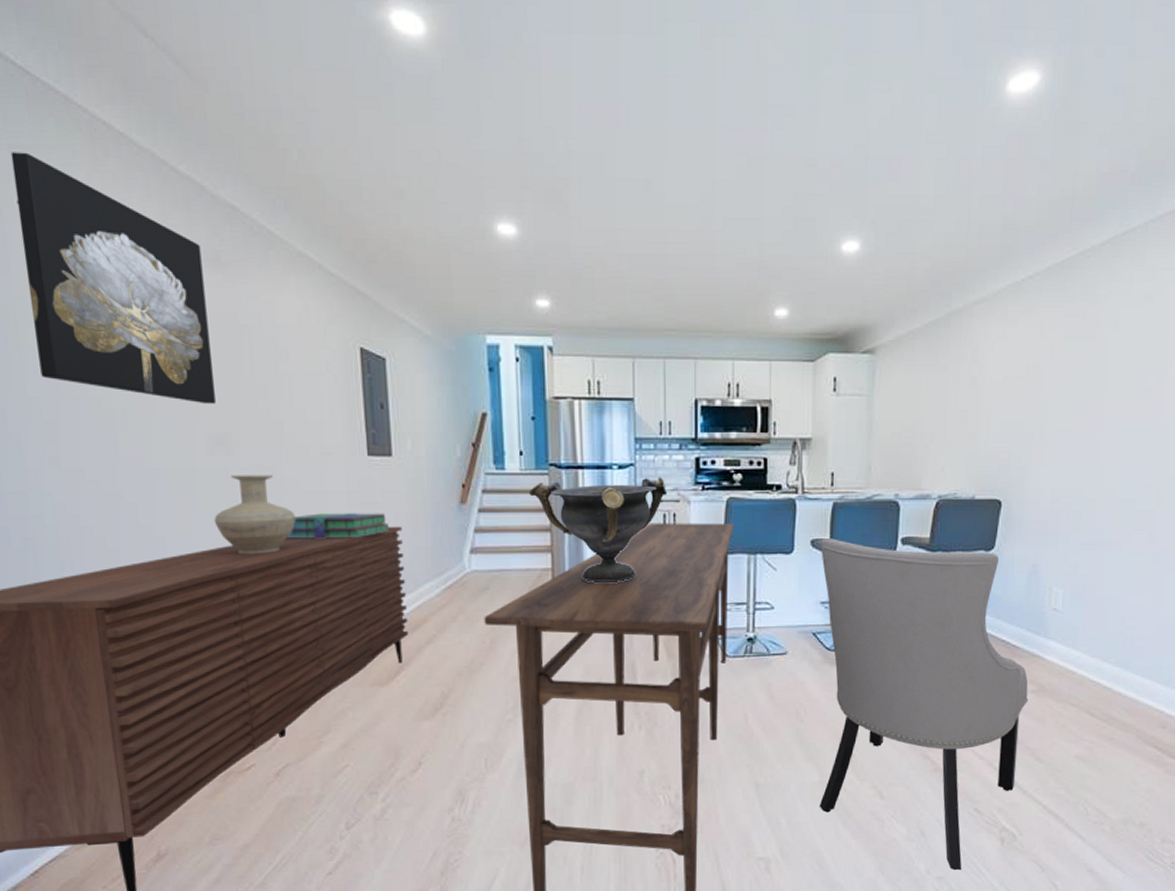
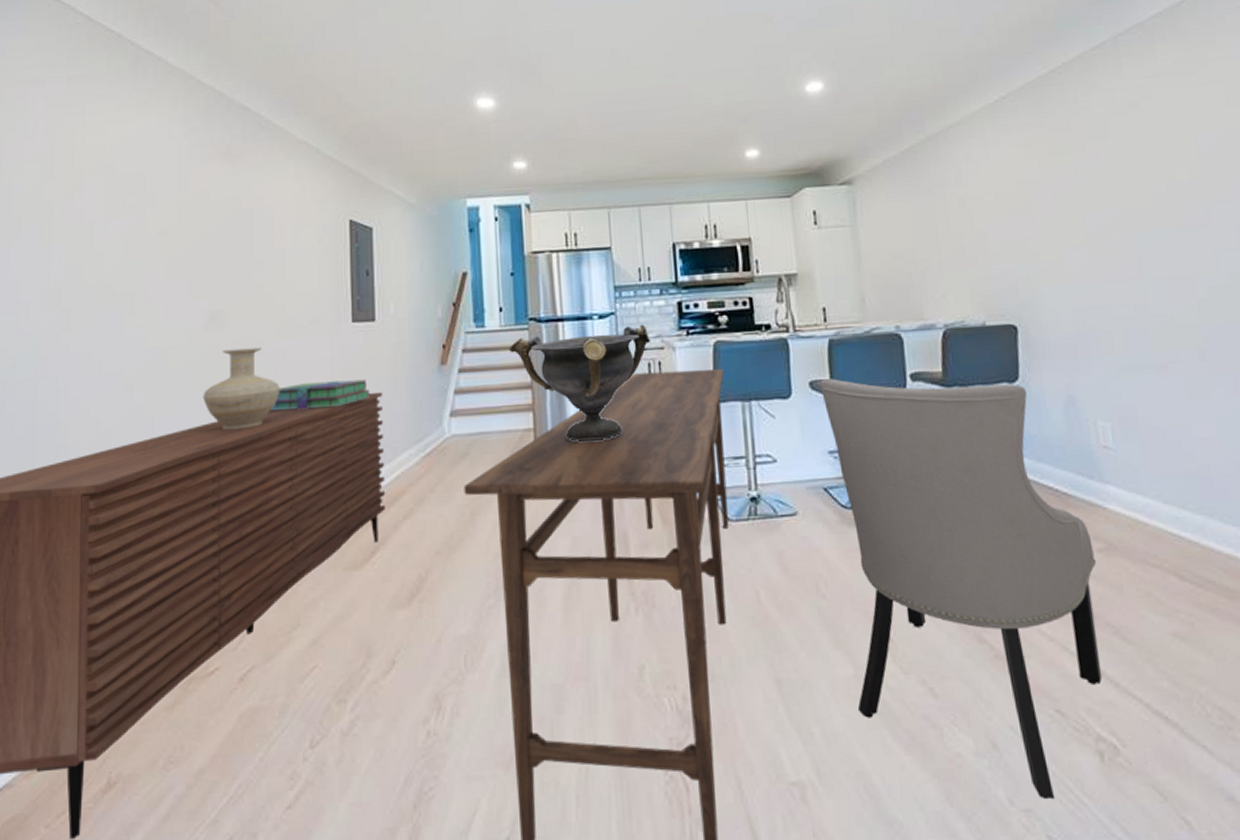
wall art: present [10,152,216,404] -> none [65,81,215,284]

